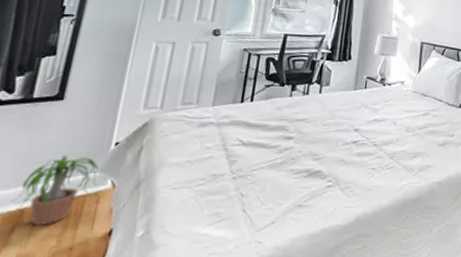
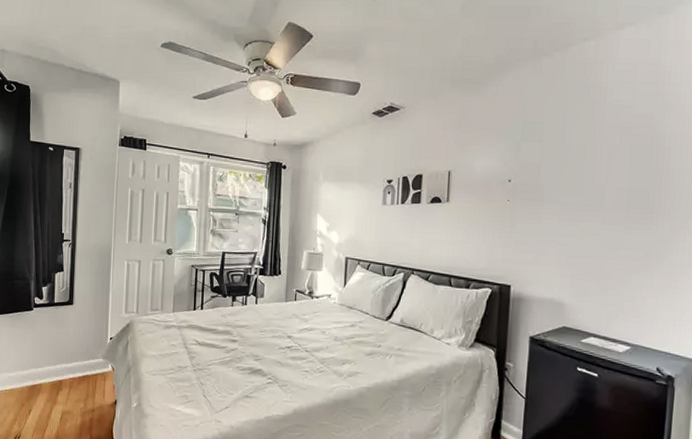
potted plant: present [10,155,102,226] -> none [53,345,105,393]

